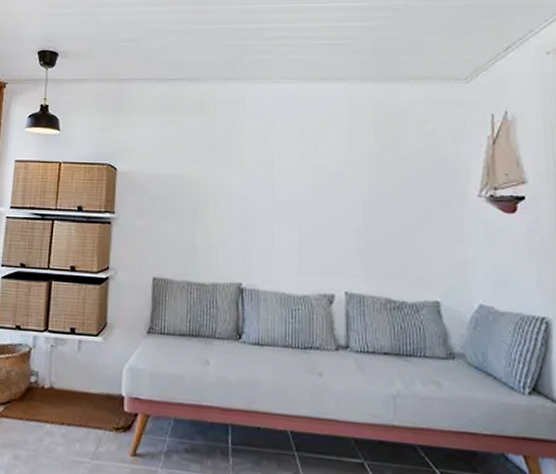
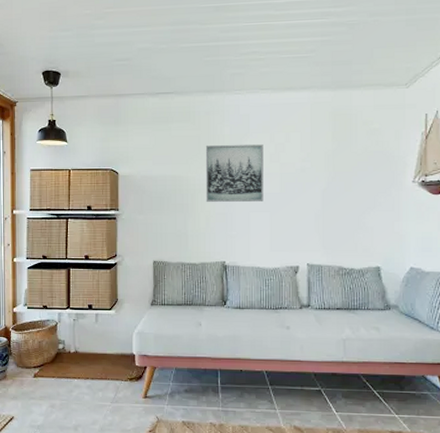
wall art: none [219,142,291,211] -> present [205,144,264,202]

